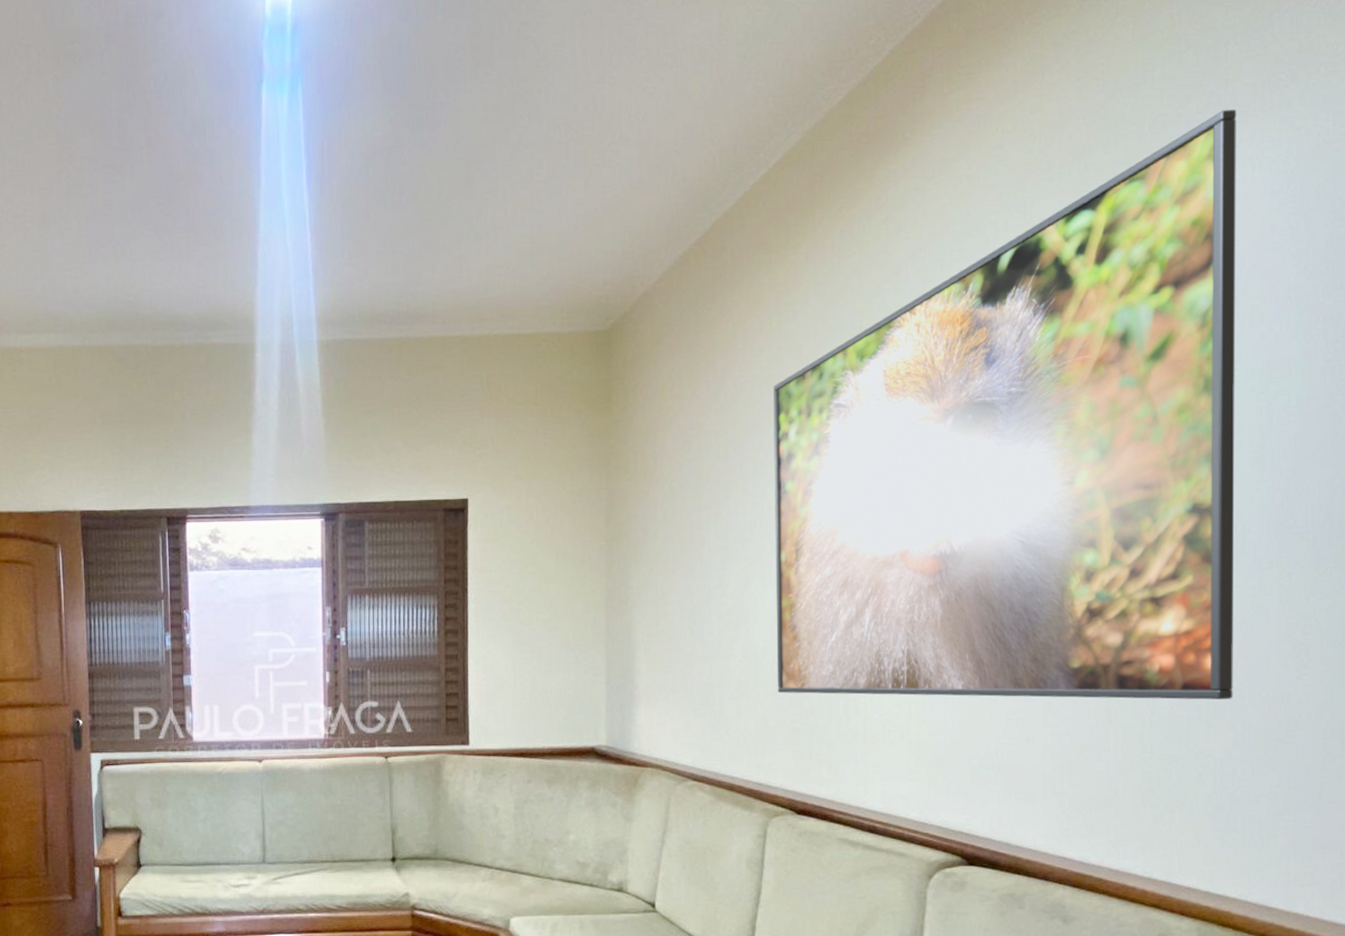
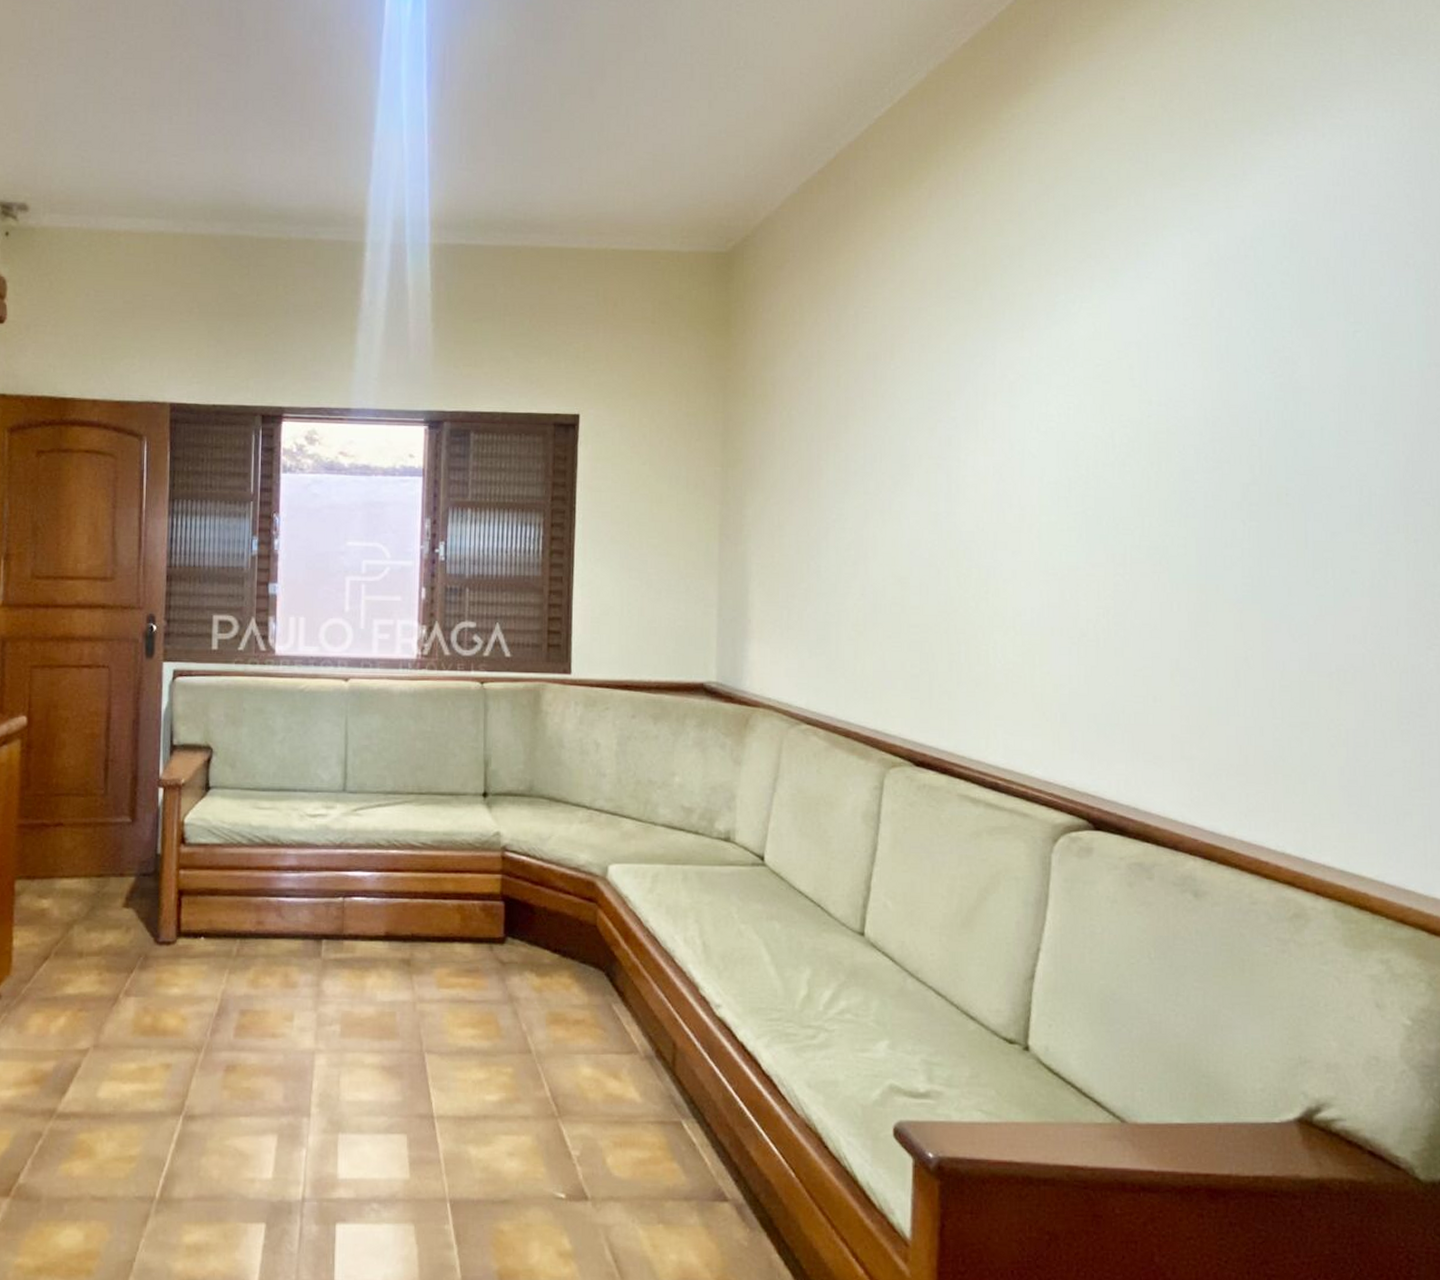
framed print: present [773,110,1236,700] -> none [896,79,1364,667]

